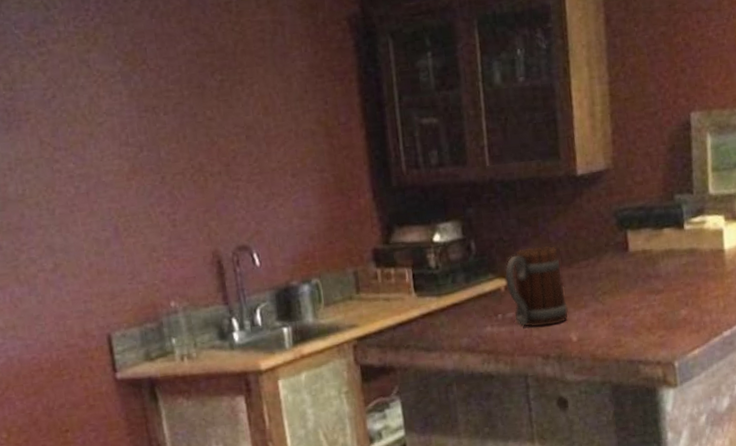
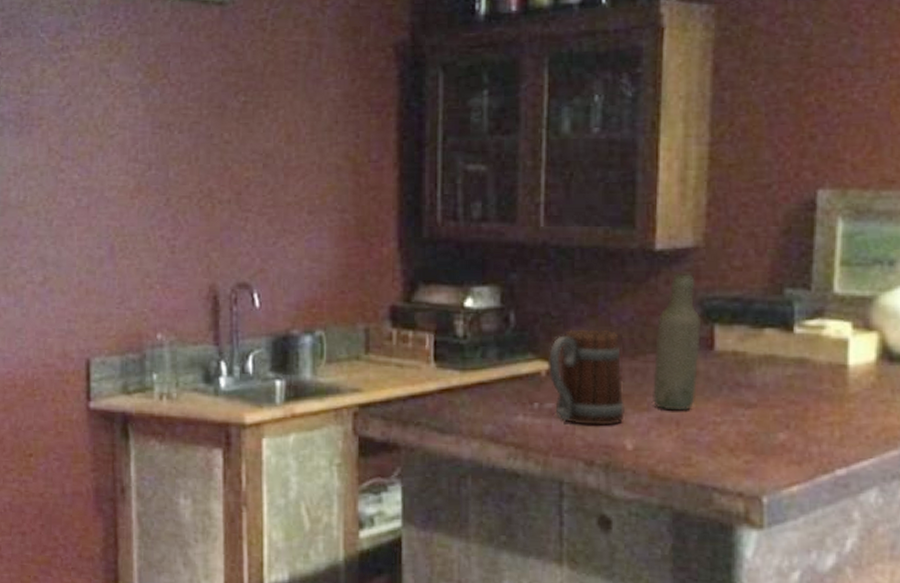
bottle: none [585,192,619,305] -> present [653,273,701,411]

